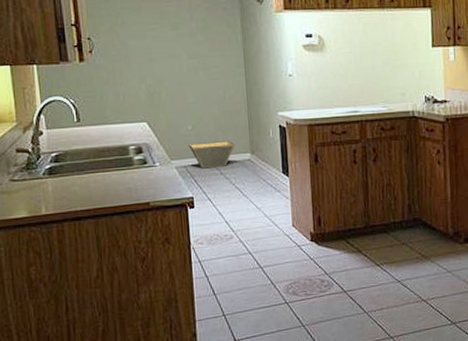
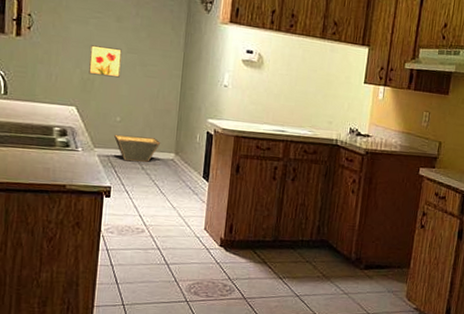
wall art: none [152,56,184,87] -> present [89,45,122,78]

